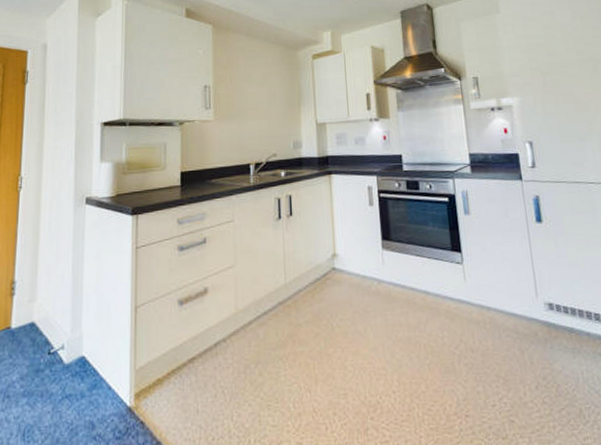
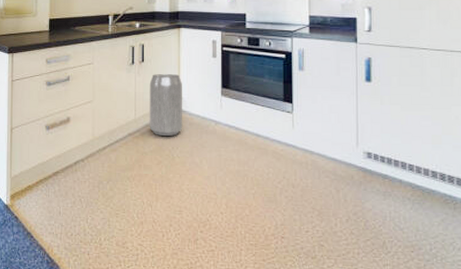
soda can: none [300,227,341,302] -> present [149,73,183,136]

